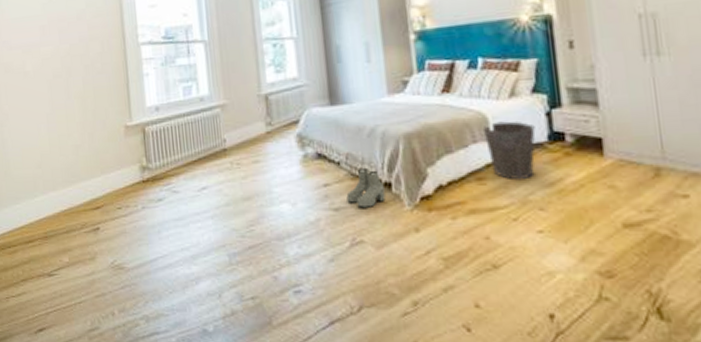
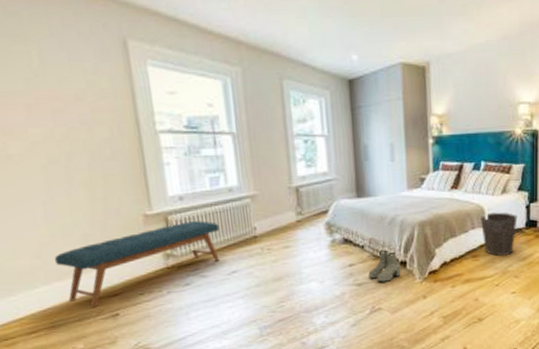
bench: none [51,132,191,220] -> present [54,221,220,308]

